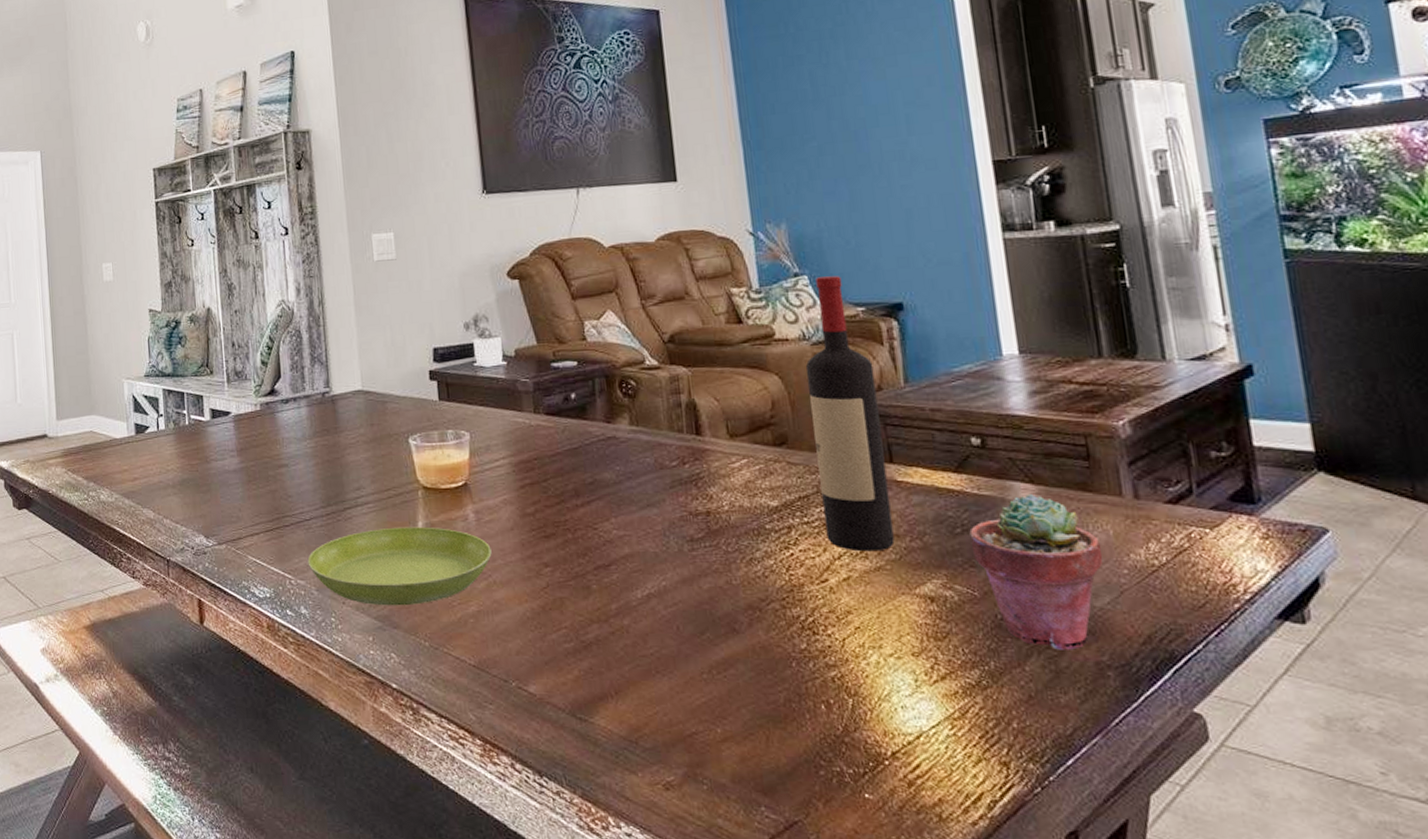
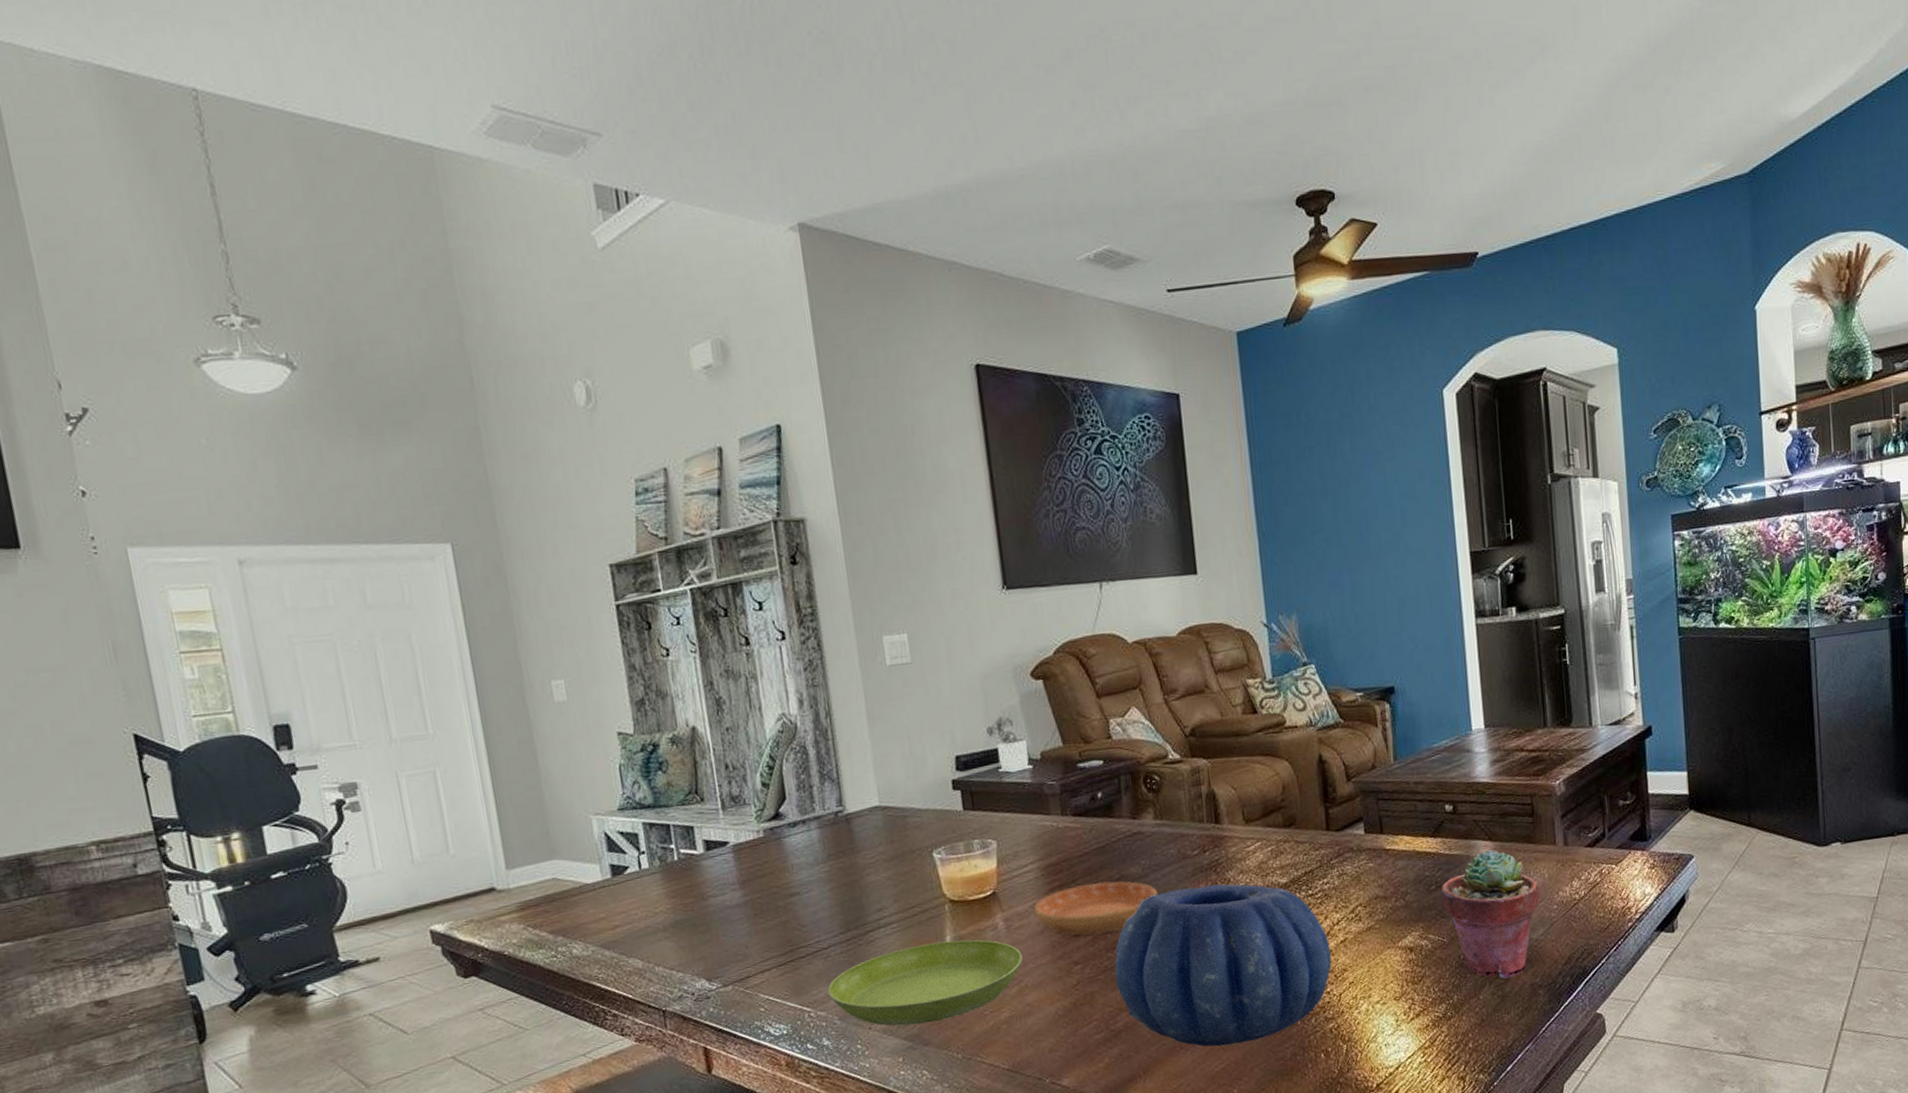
saucer: none [504,484,633,538] -> present [1033,881,1158,936]
decorative bowl: none [586,499,833,678] -> present [1114,884,1332,1047]
wine bottle: present [805,276,895,552] -> none [1311,663,1383,916]

